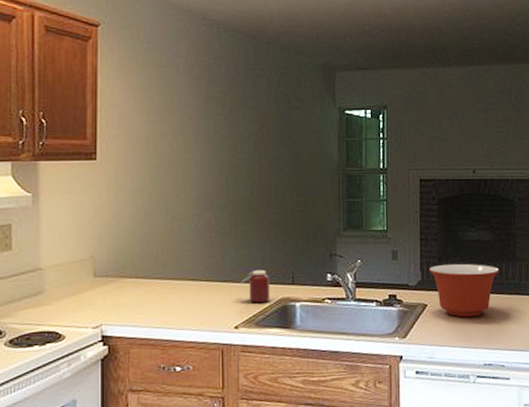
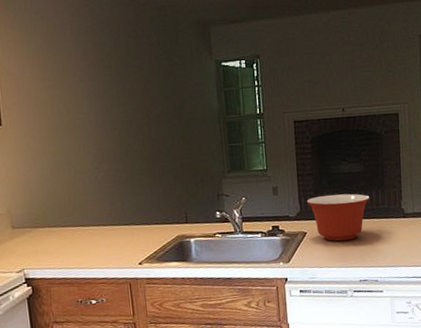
jar: present [241,269,271,304] -> none [141,212,168,242]

